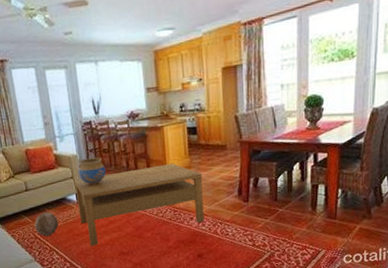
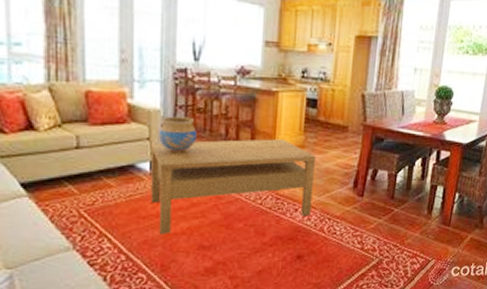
decorative ball: present [34,212,59,236] -> none [81,181,119,215]

